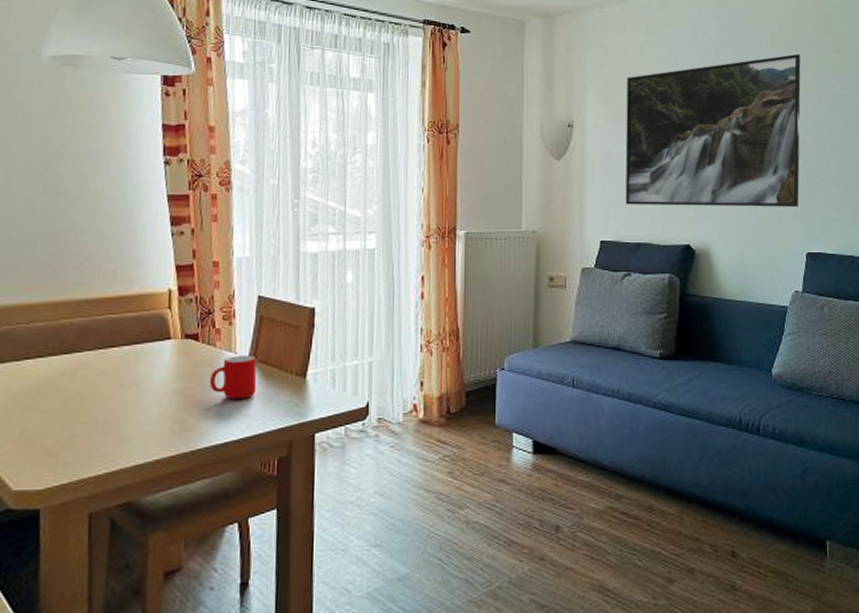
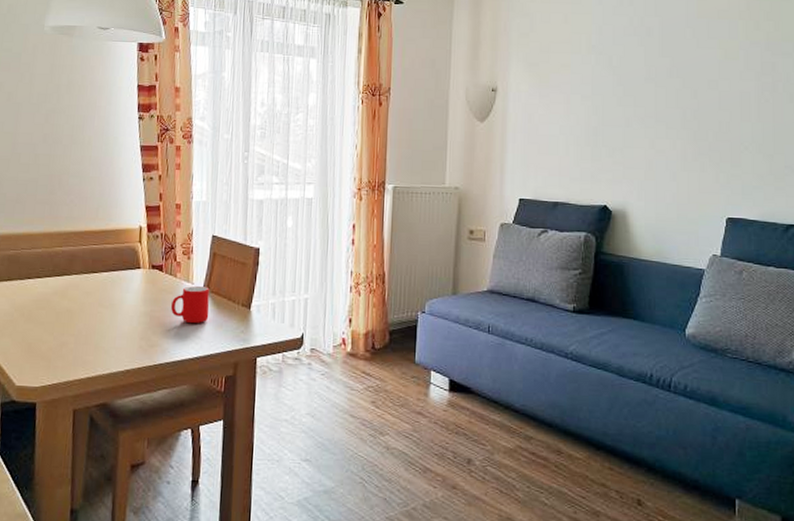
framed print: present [625,54,801,208] -> none [544,22,728,173]

